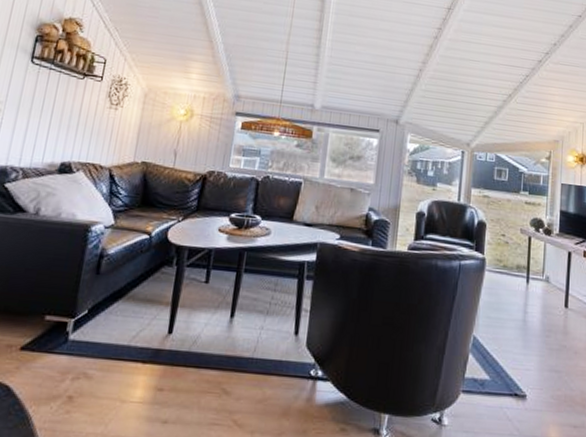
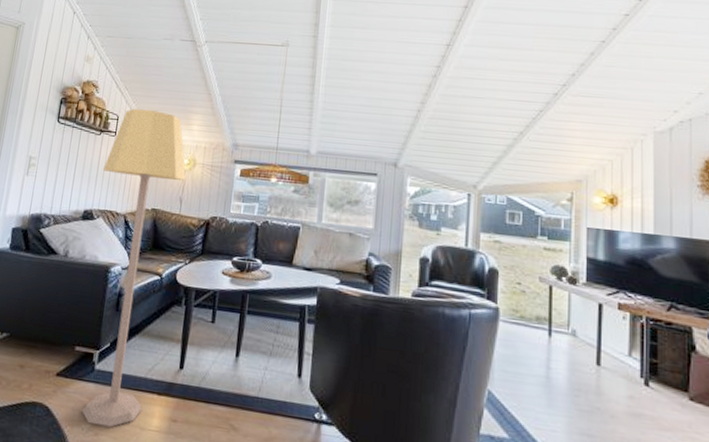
lamp: none [51,52,182,403] -> present [82,109,186,428]

